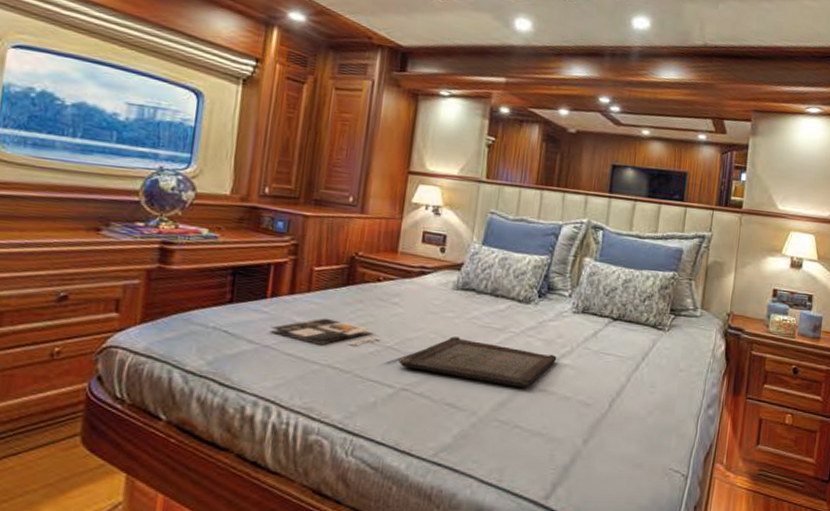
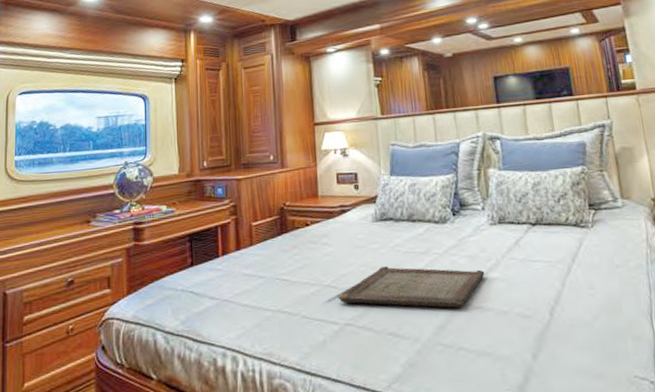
magazine: present [270,318,381,346] -> none [226,267,318,293]

